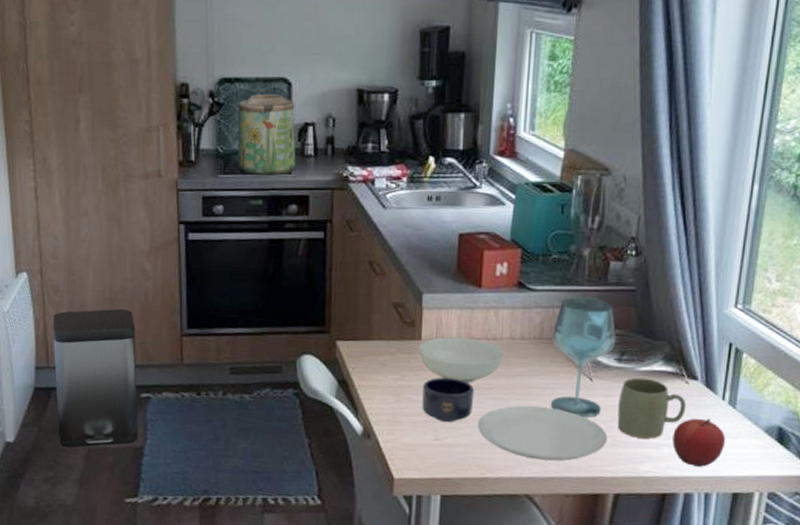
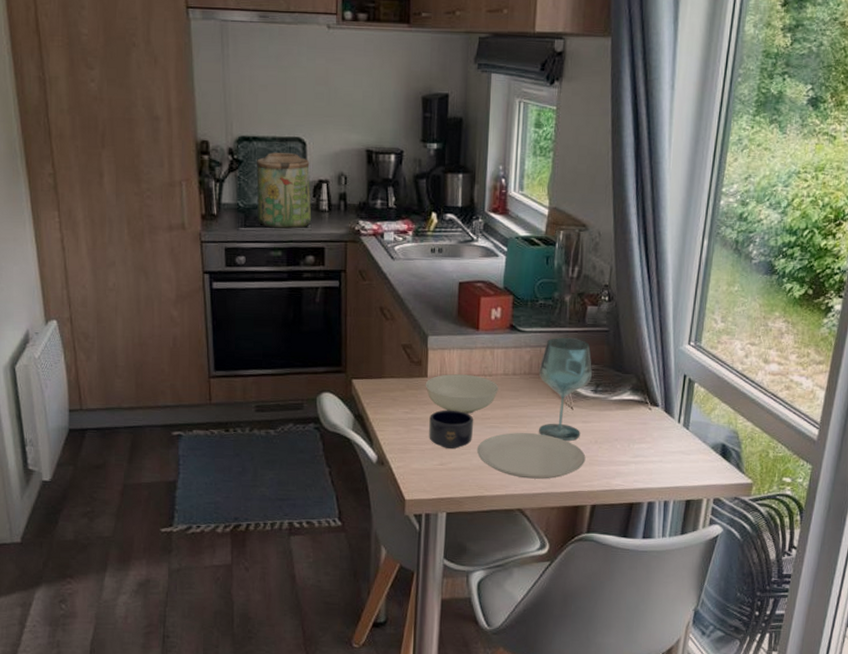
pedal bin: present [52,309,139,447] -> none [84,354,171,483]
mug: present [617,377,687,439] -> none [593,406,650,457]
fruit: present [672,418,726,467] -> none [638,438,681,479]

